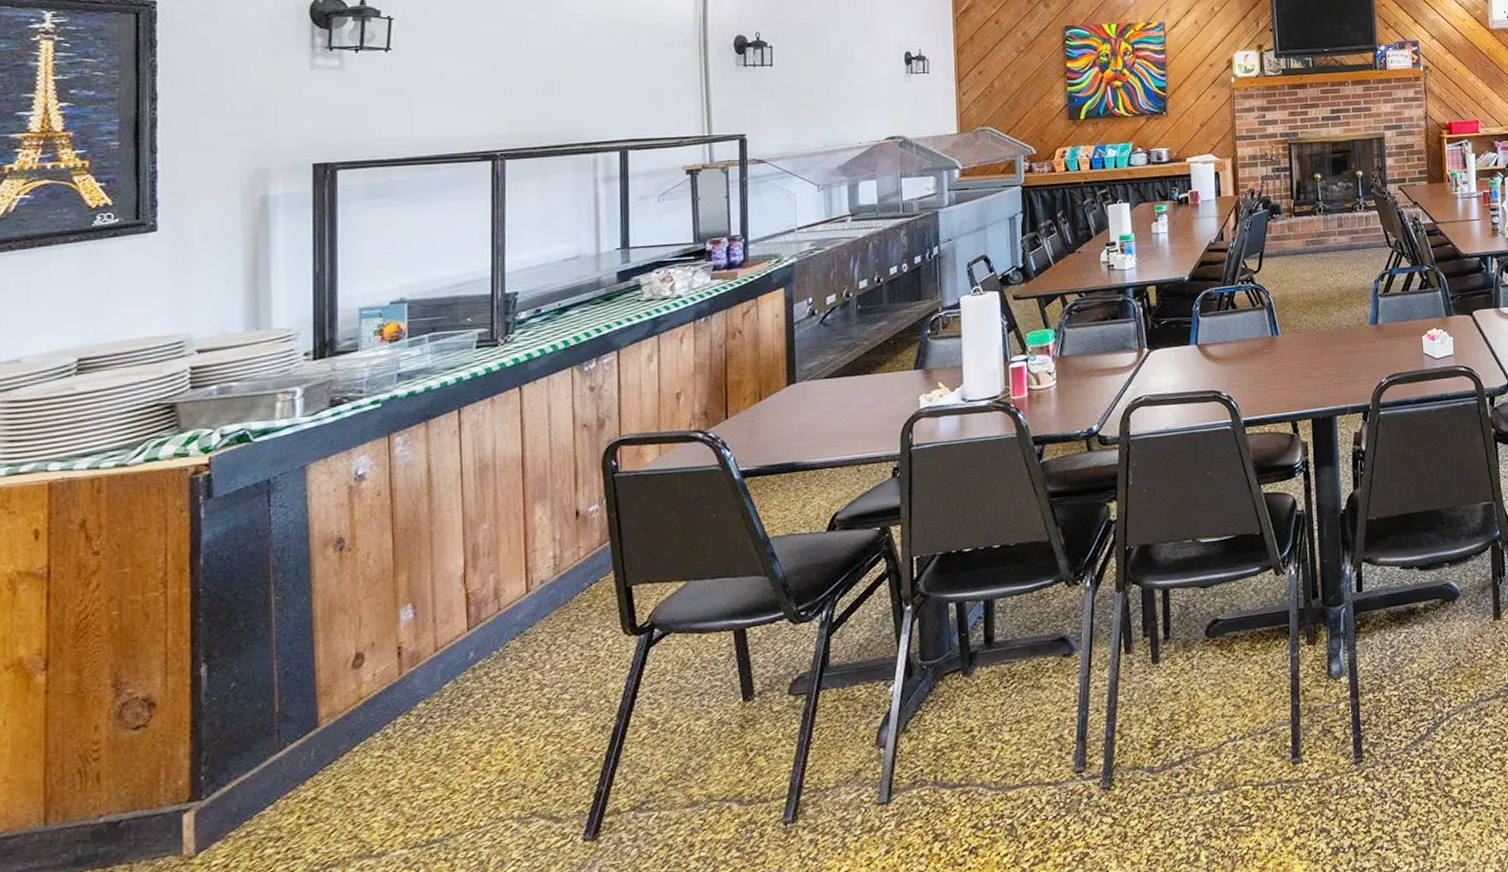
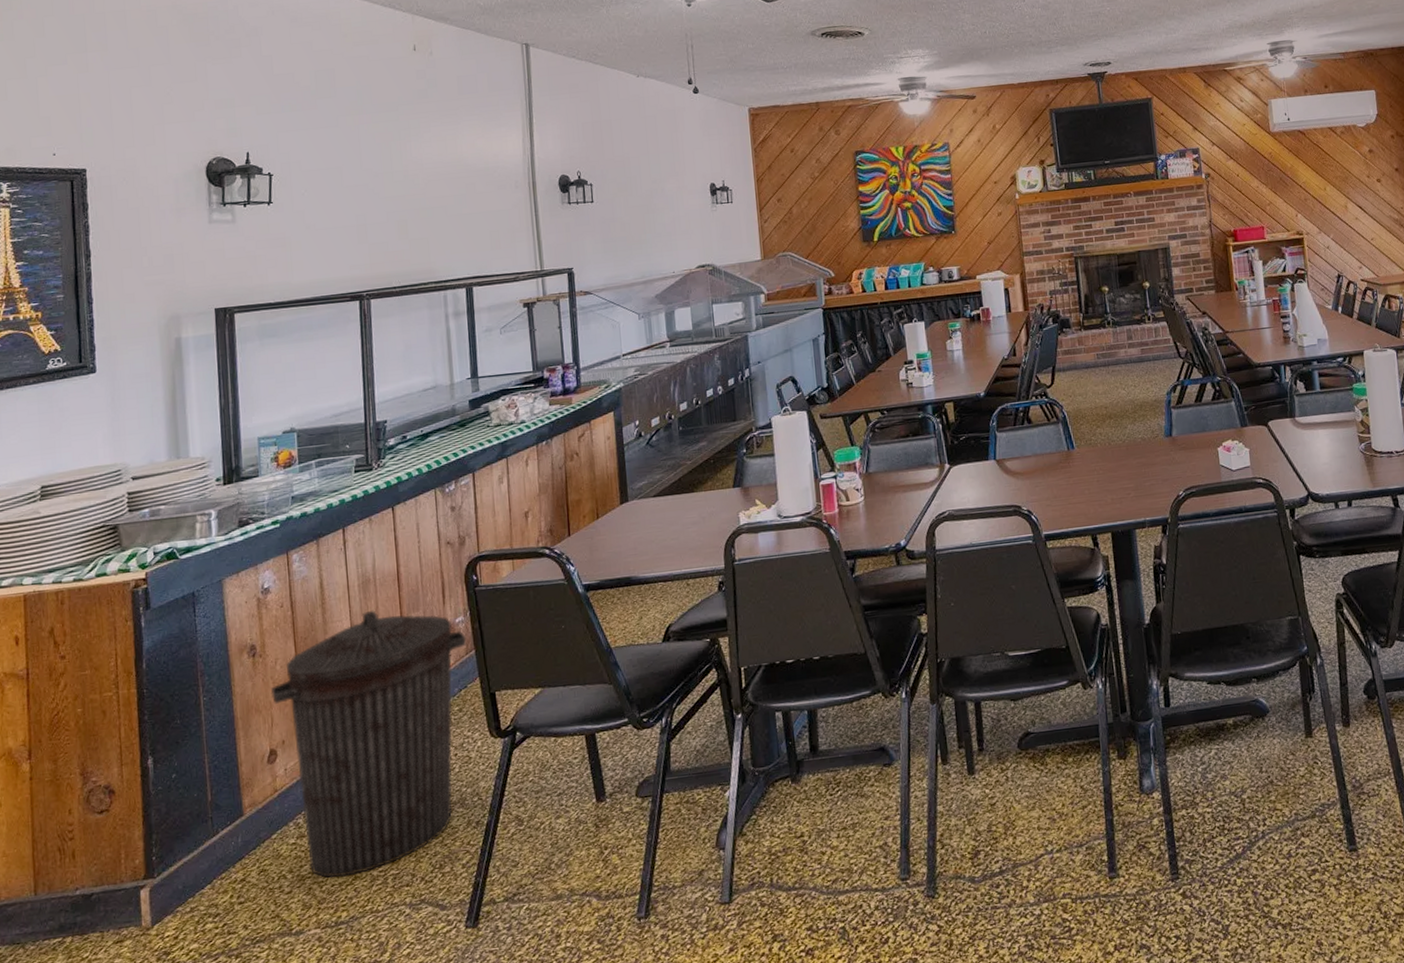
trash can: none [360,498,601,793] -> present [270,610,467,878]

